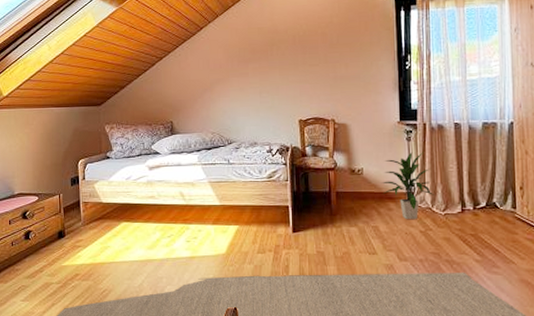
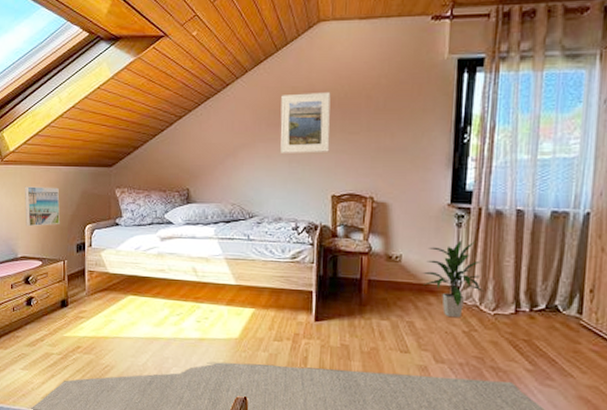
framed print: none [19,127,54,165] -> present [25,186,60,227]
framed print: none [249,31,294,86] -> present [280,91,331,153]

